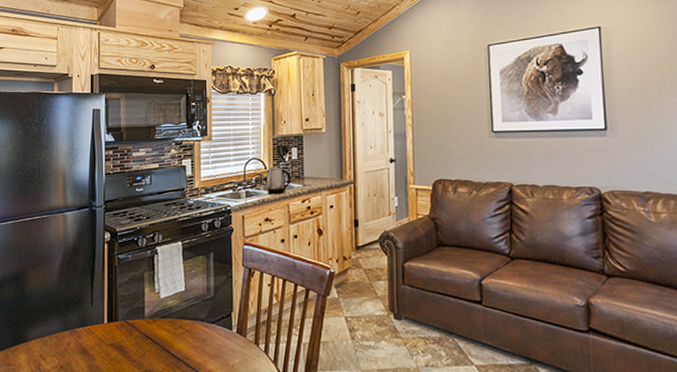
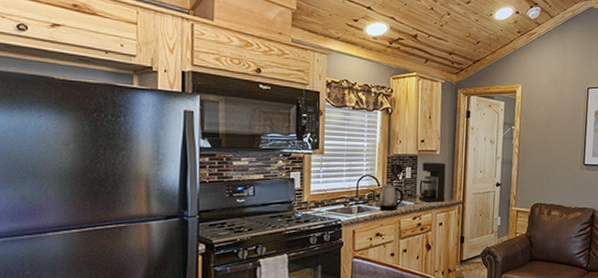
coffee maker: none [306,141,334,184] -> present [418,162,446,203]

